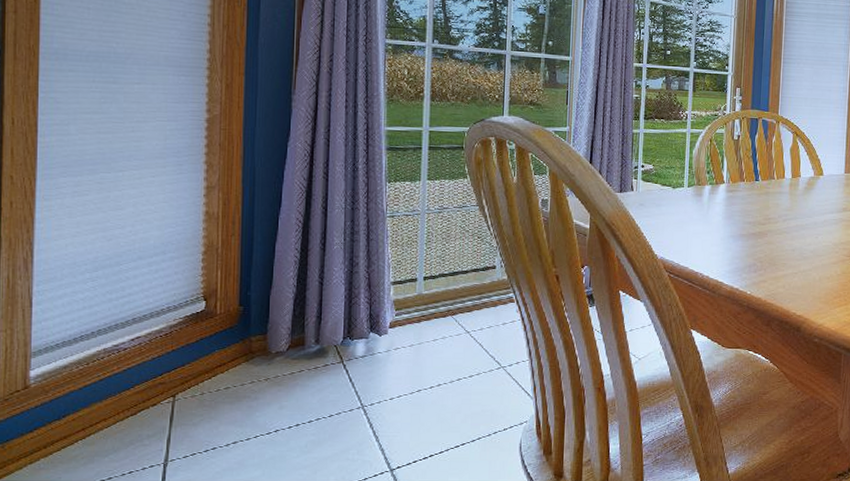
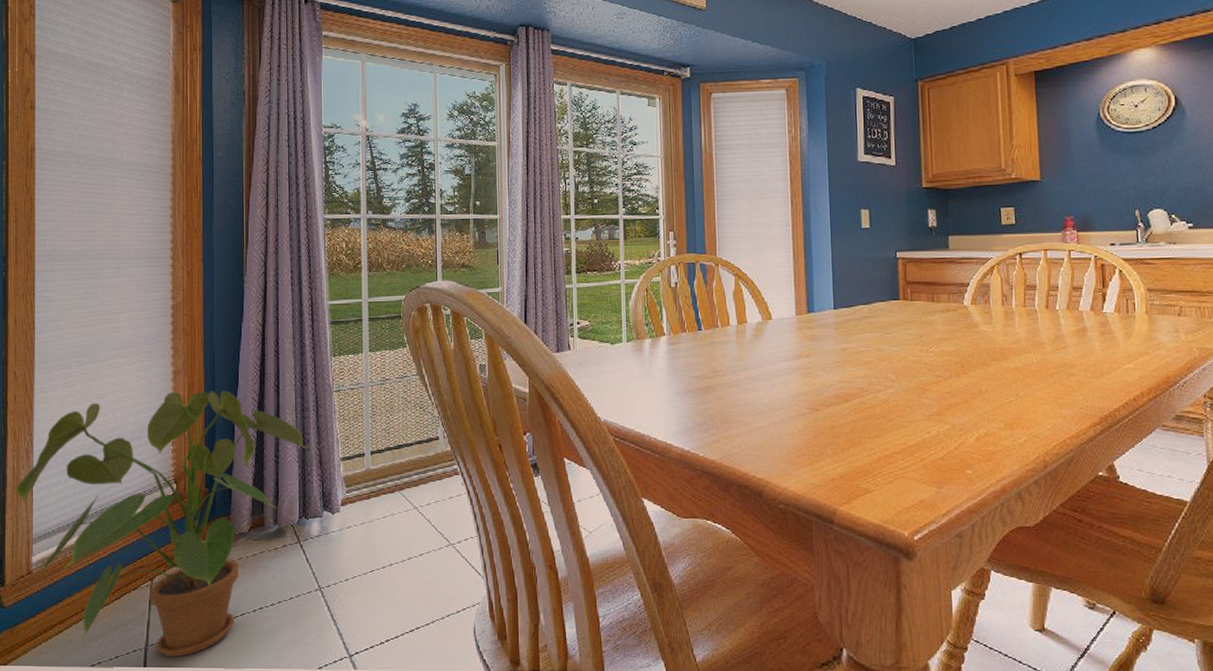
house plant: none [10,207,356,473] -> present [15,390,307,658]

